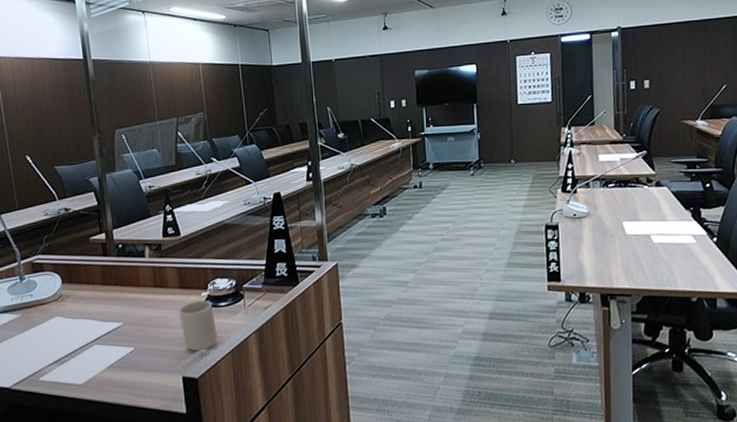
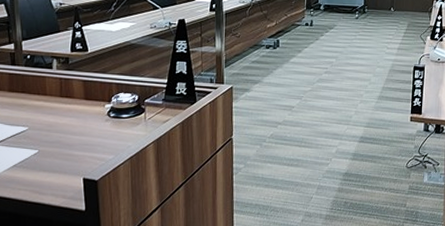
cup: present [179,300,217,351] -> none [83,111,118,156]

